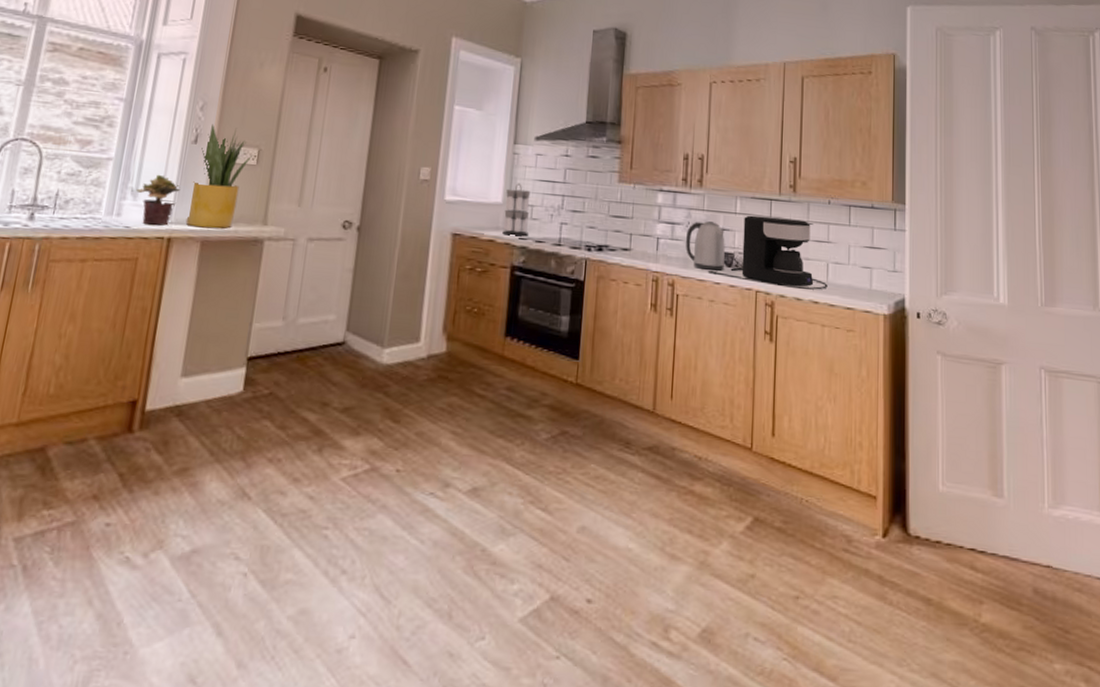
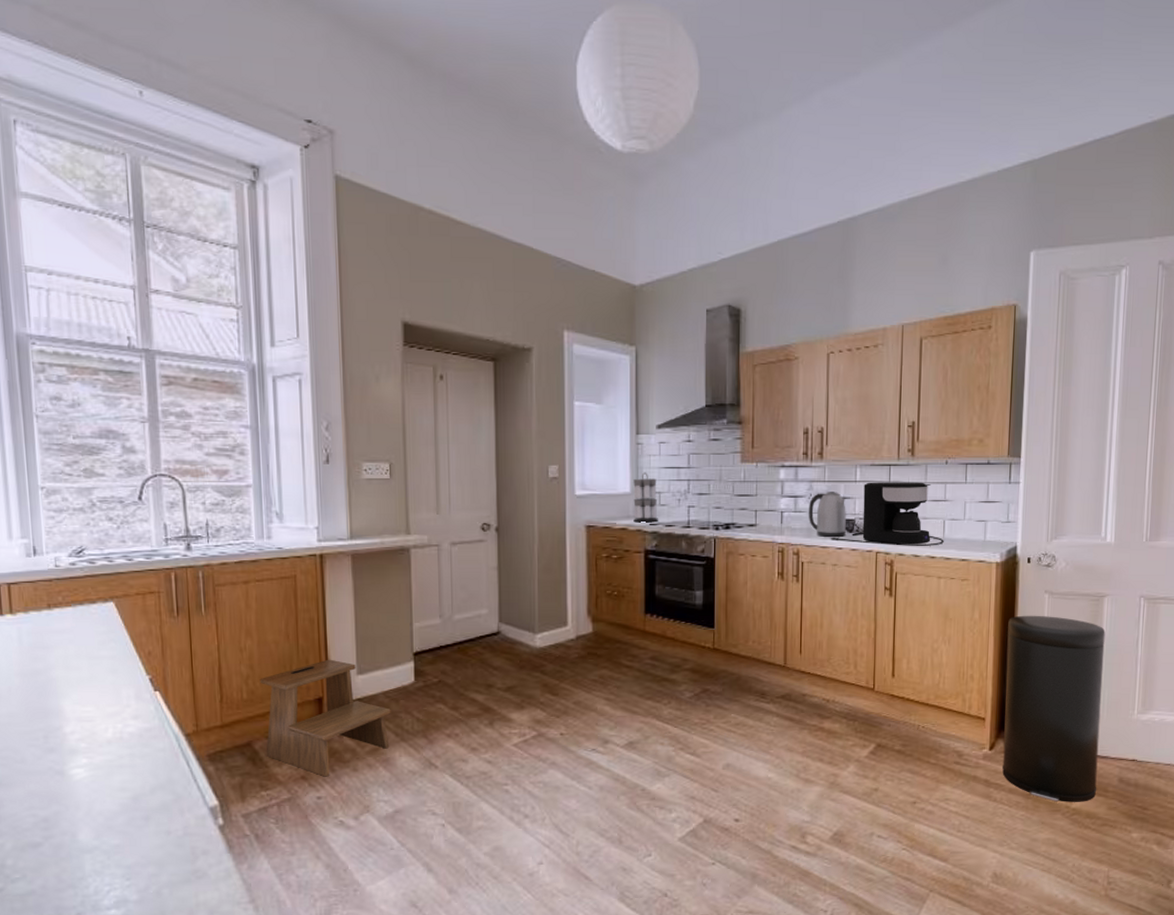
step stool: none [59,355,211,499] -> present [260,659,391,777]
potted plant: present [136,174,180,226] -> none [281,496,322,544]
planter: present [185,124,254,229] -> none [332,443,386,542]
pedal bin: none [898,377,1009,616] -> present [1002,615,1106,803]

